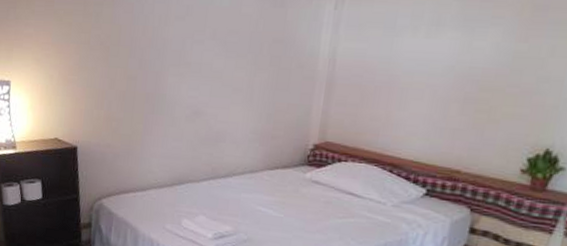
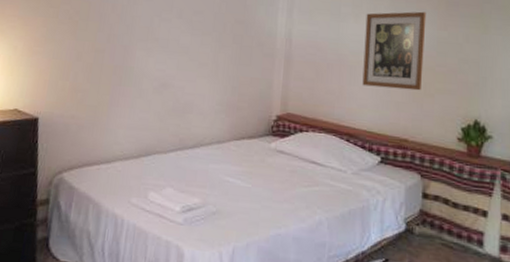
wall art: none [413,19,505,116] -> present [362,11,427,91]

